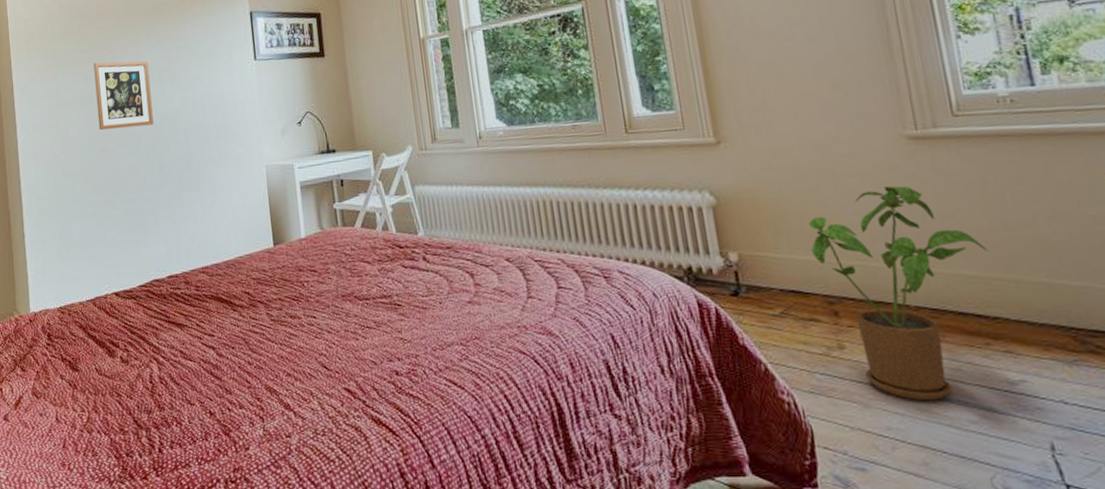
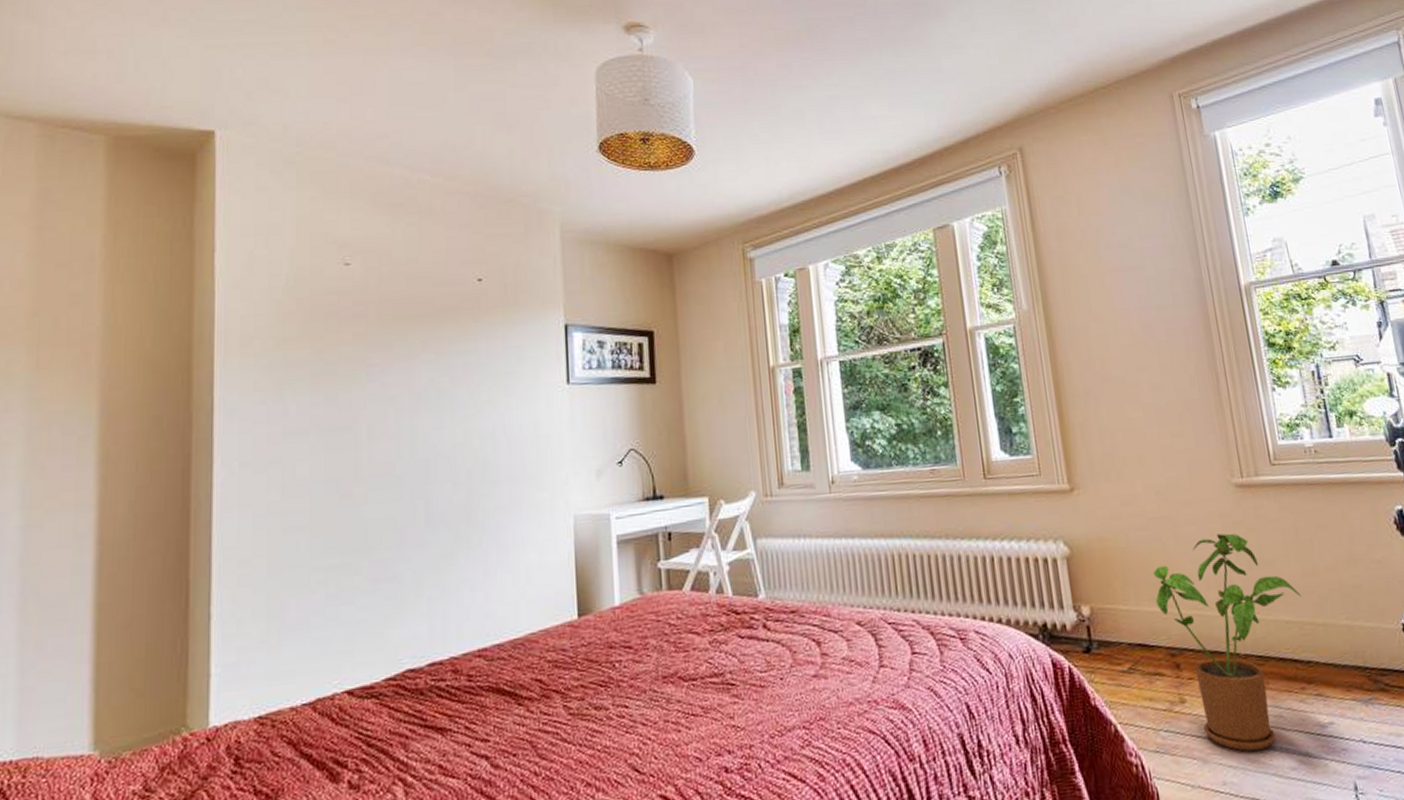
picture frame: present [93,61,154,130] -> none [342,378,423,469]

